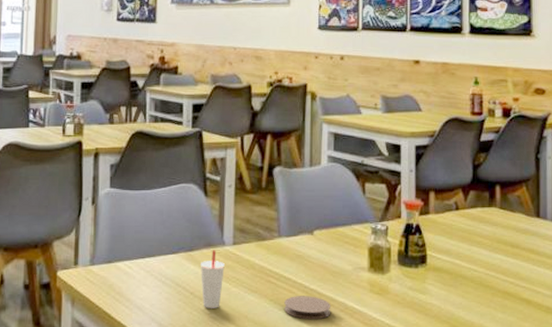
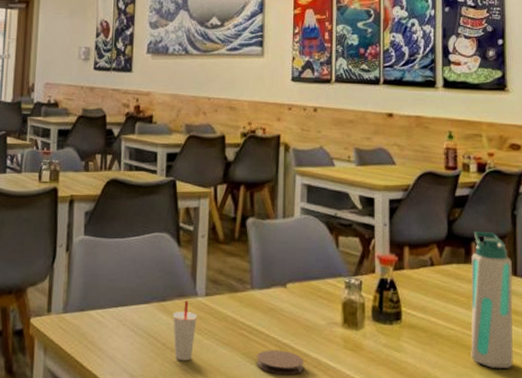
water bottle: none [494,174,536,308] -> present [470,230,514,369]

